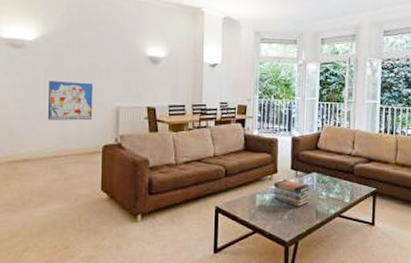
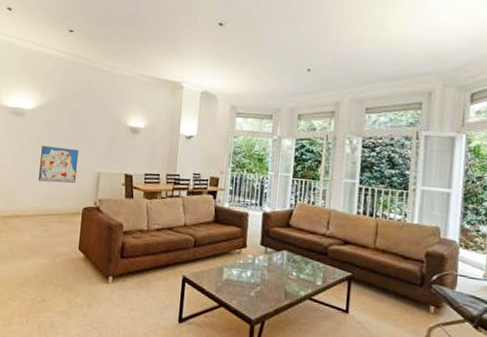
book stack: present [273,179,311,207] -> none [241,255,281,285]

